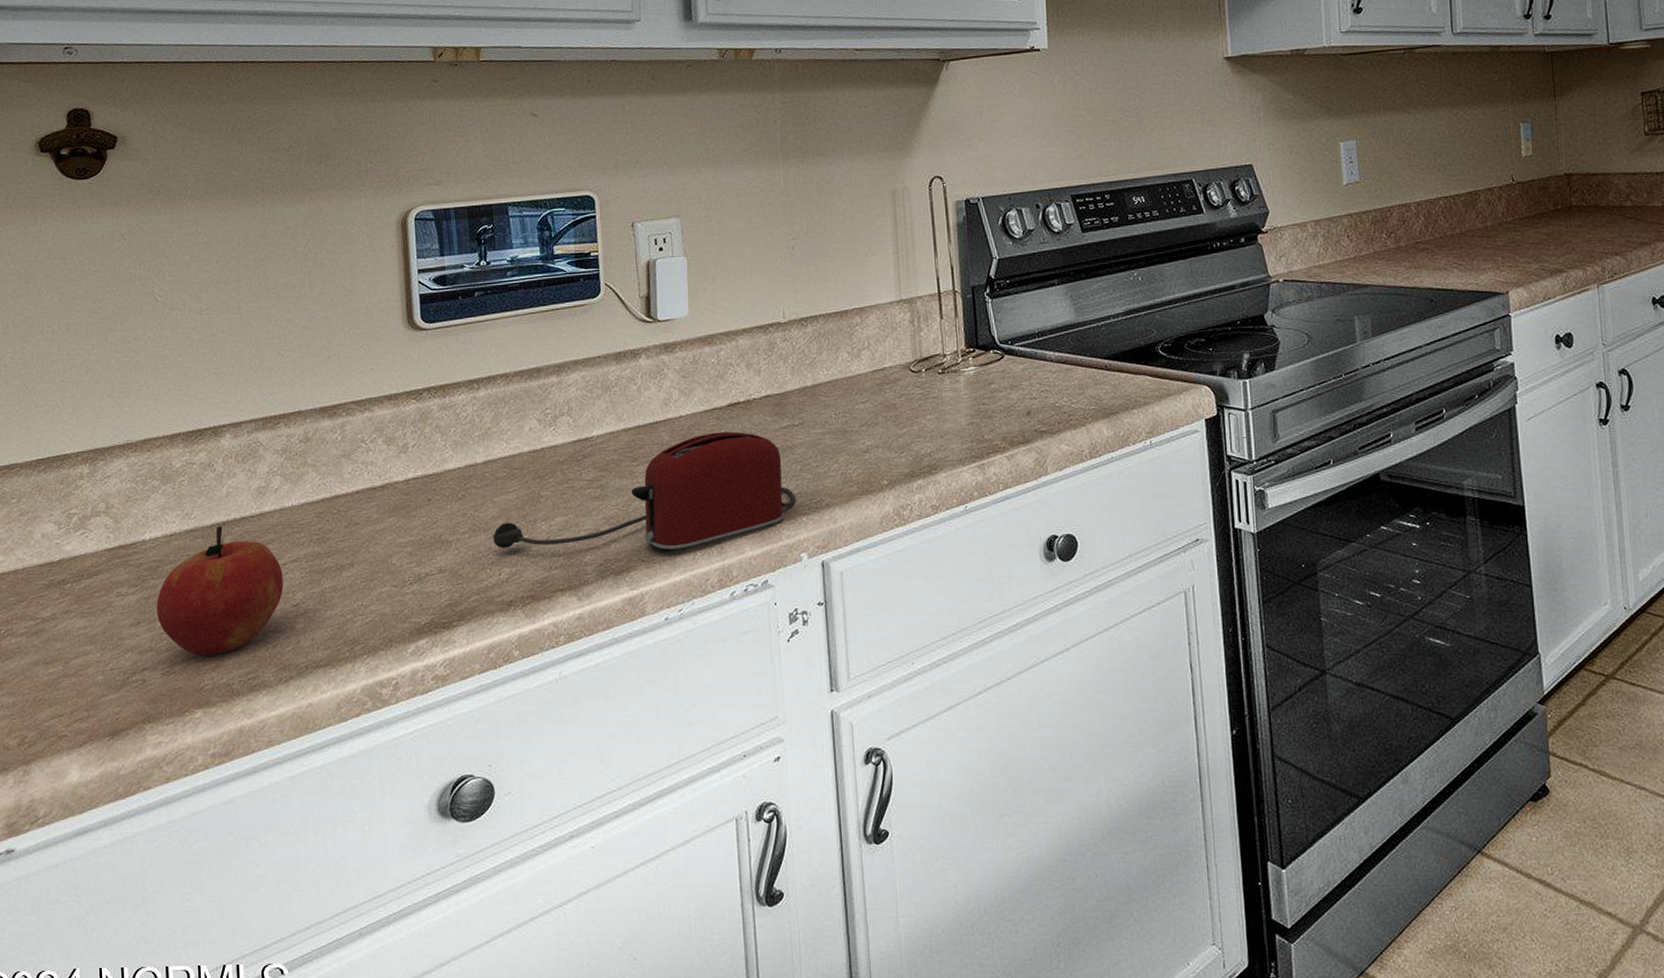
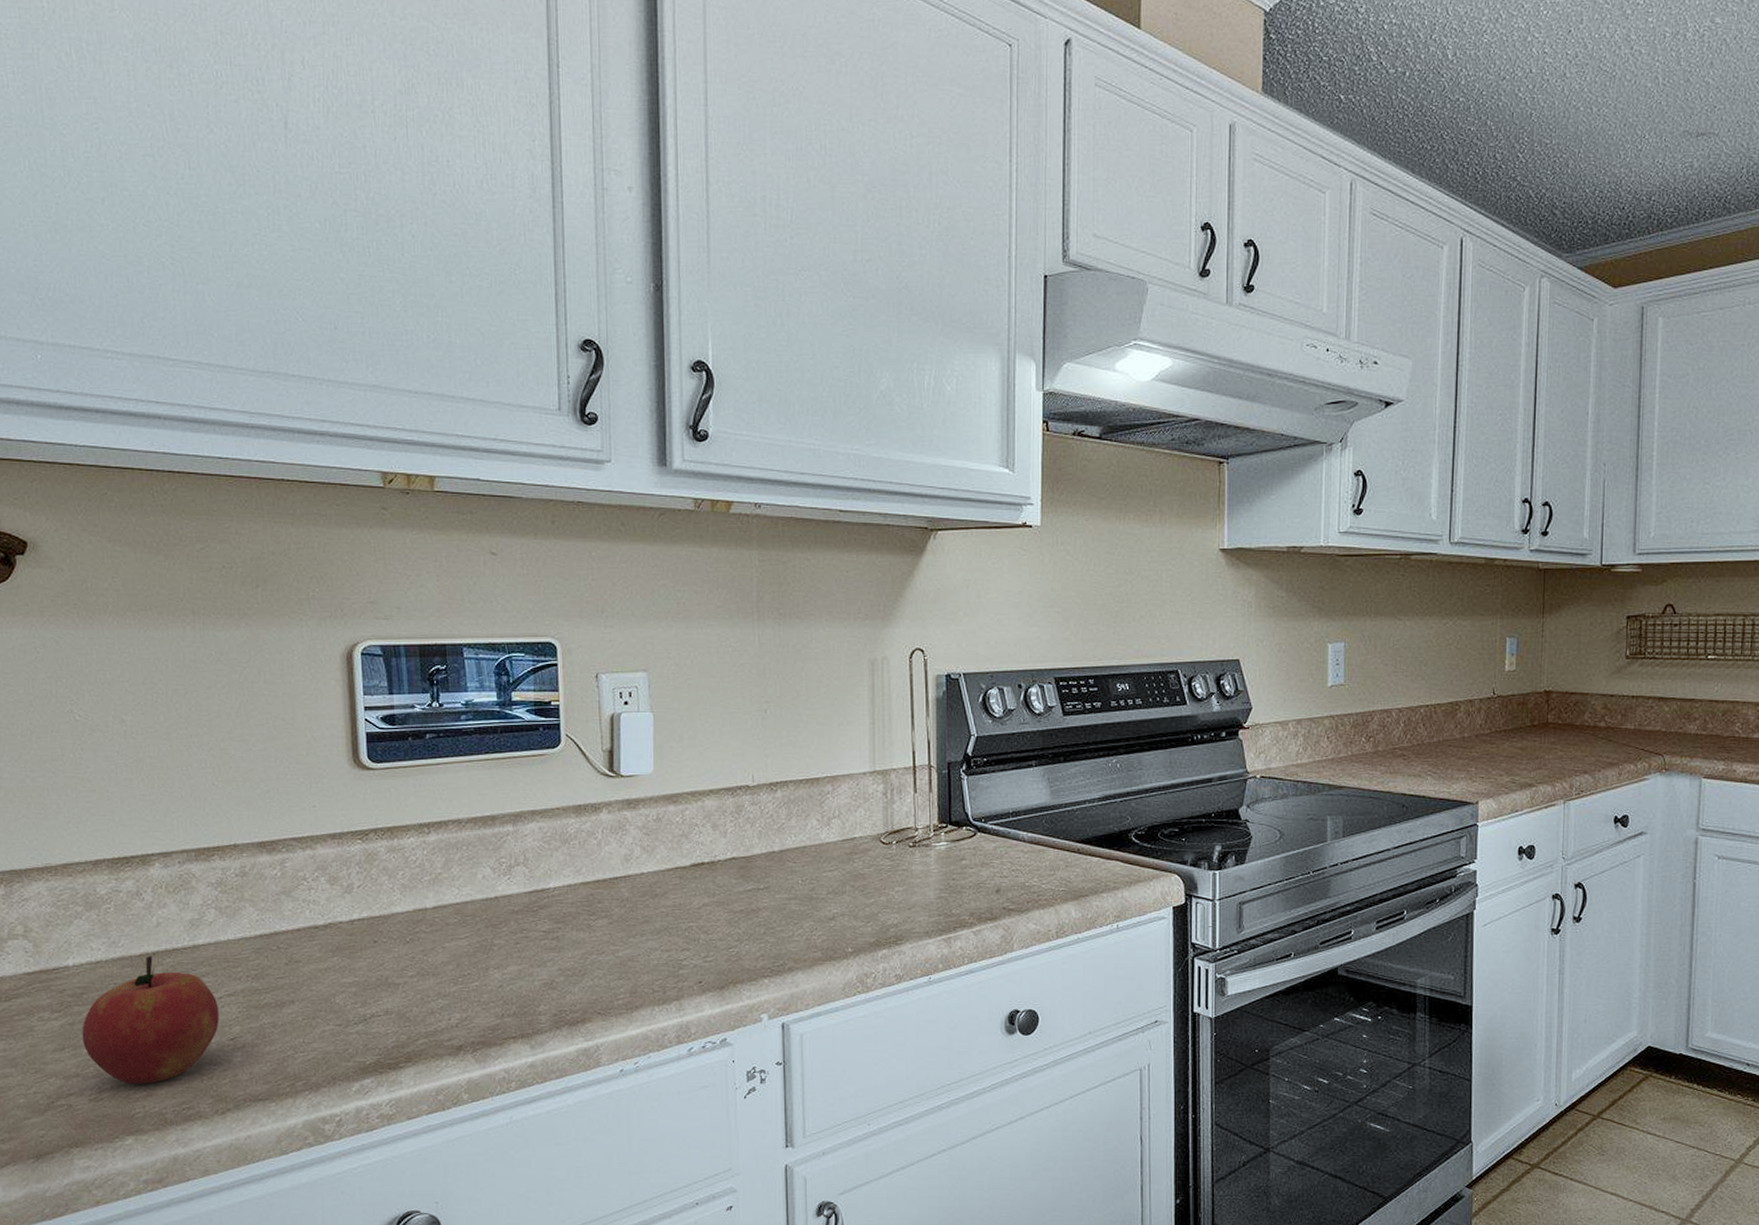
toaster: present [491,431,796,550] -> none [440,891,758,1004]

